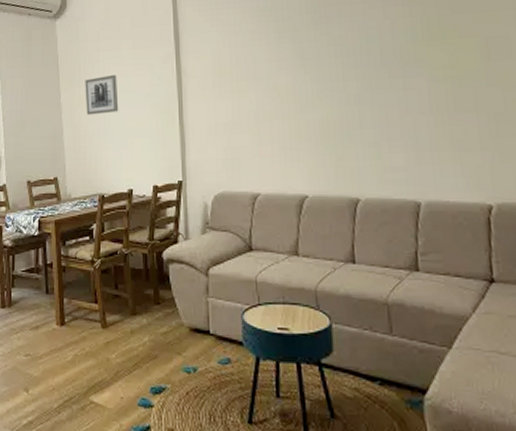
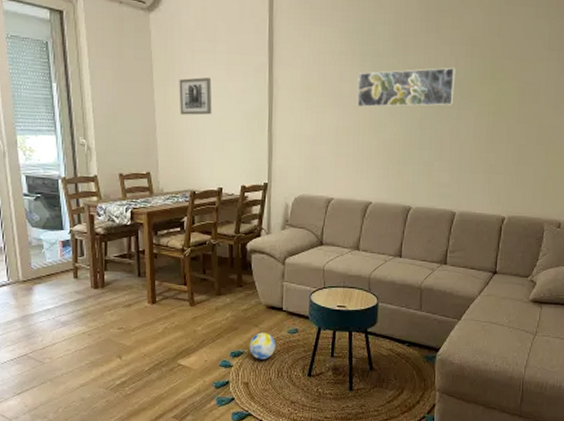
decorative ball: none [172,362,205,398] -> present [249,332,276,359]
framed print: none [274,31,397,88] -> present [357,67,456,108]

